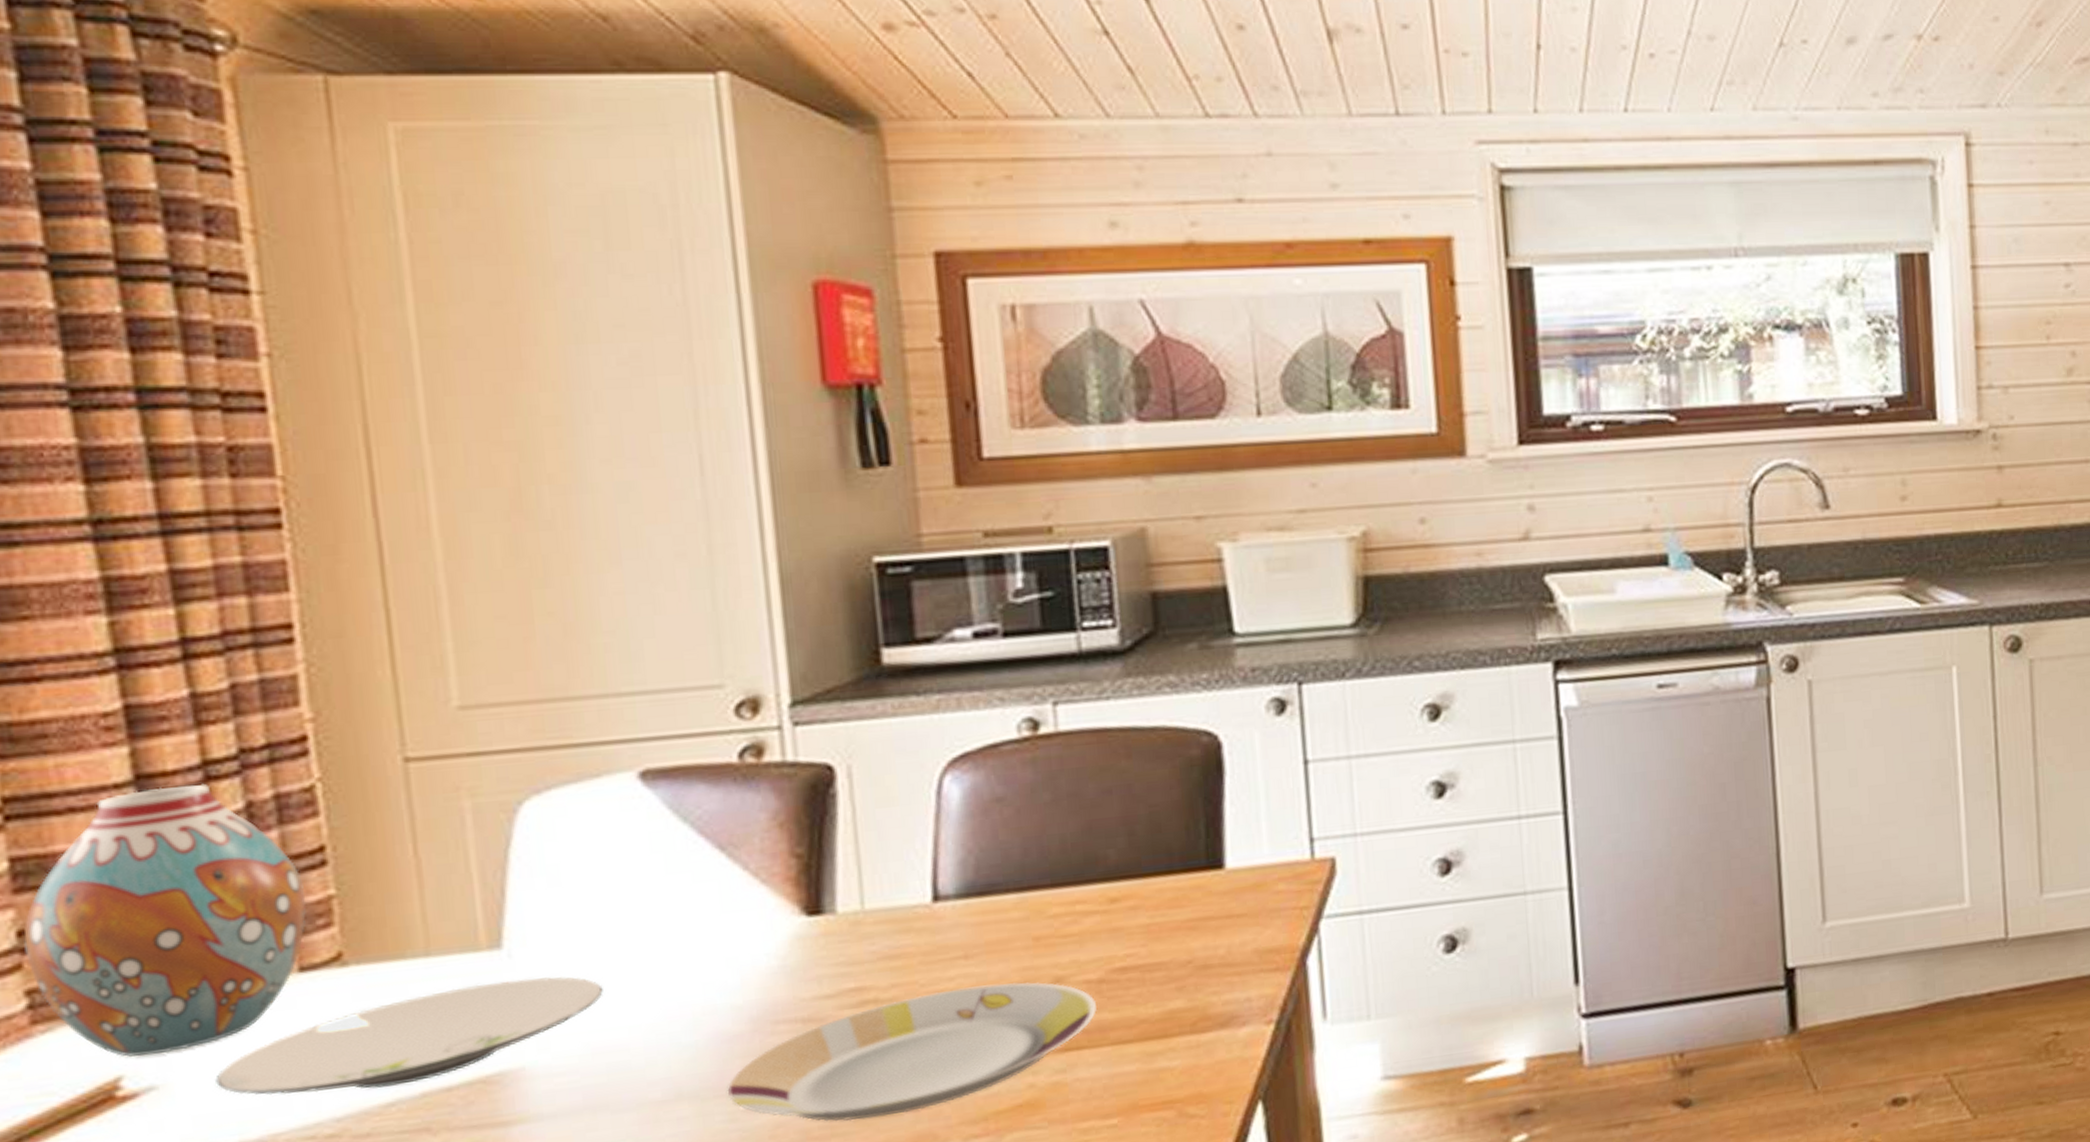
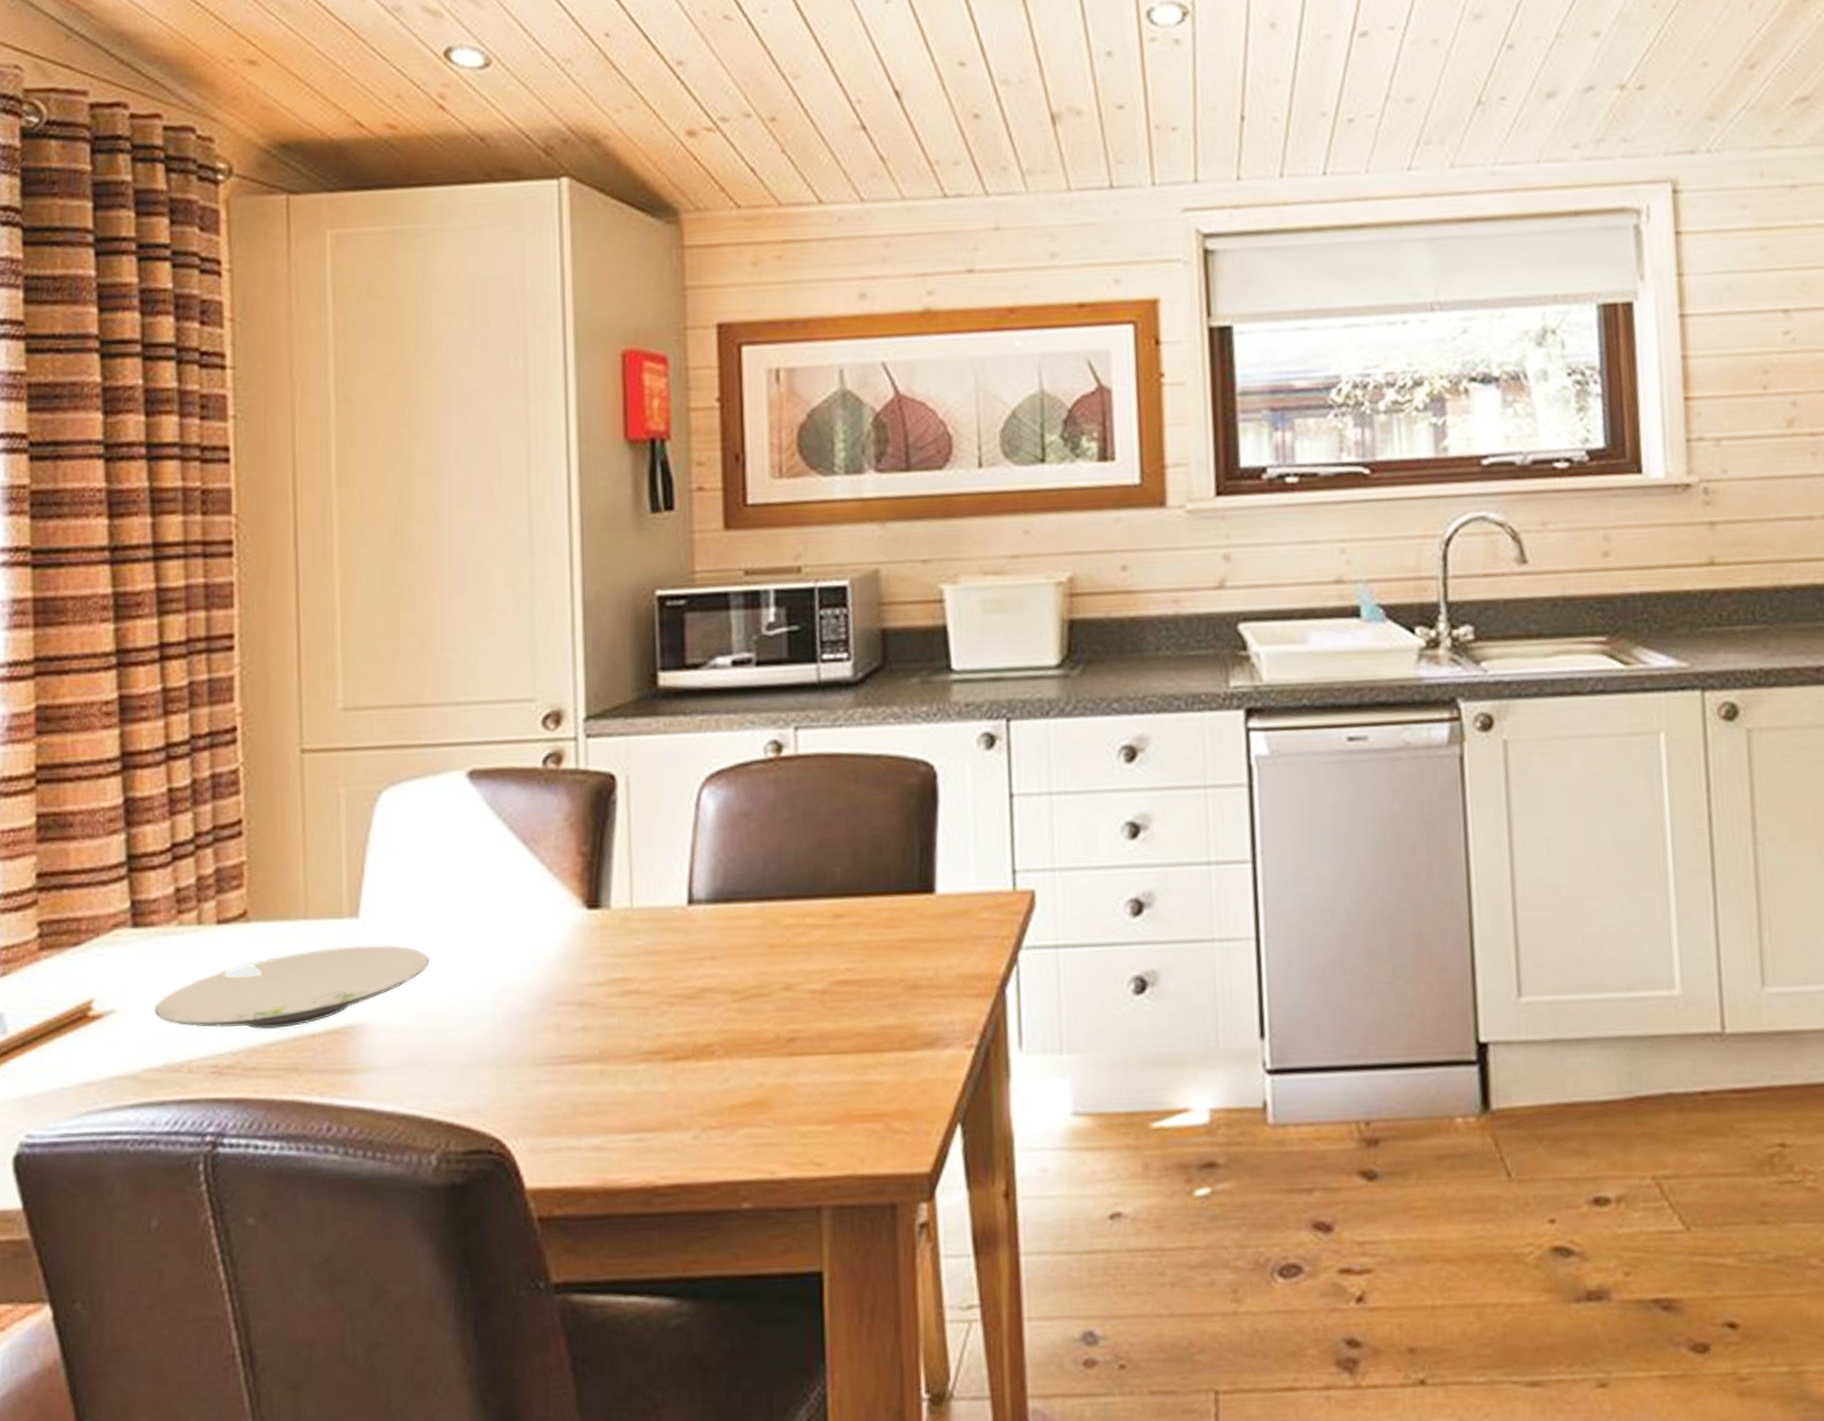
vase: present [23,783,307,1057] -> none [40,762,226,984]
plate: present [727,982,1097,1122] -> none [517,986,819,1101]

